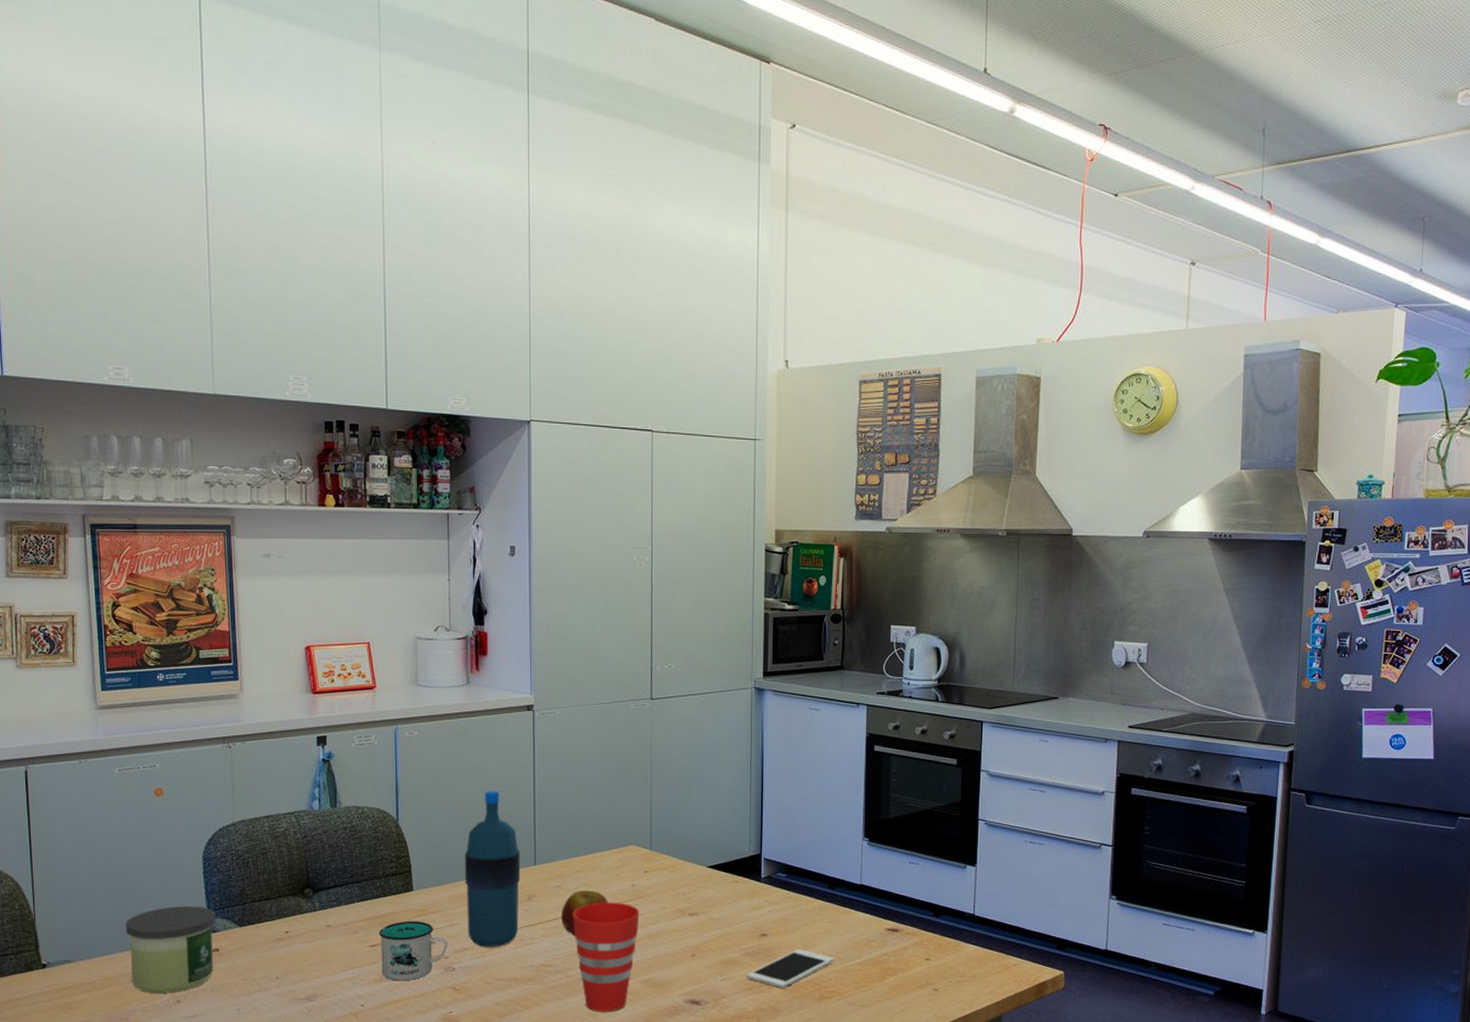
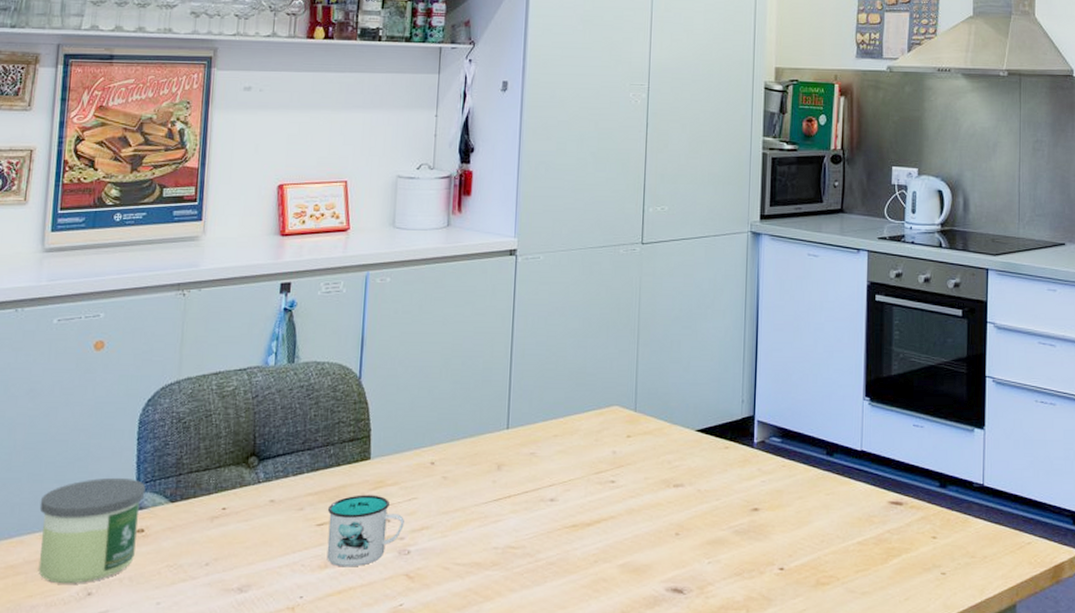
water bottle: present [464,790,521,947] -> none [427,343,493,525]
fruit: present [561,890,608,936] -> none [533,458,586,512]
cup: present [572,902,640,1012] -> none [545,472,620,603]
cell phone: present [747,949,834,989] -> none [736,526,832,574]

